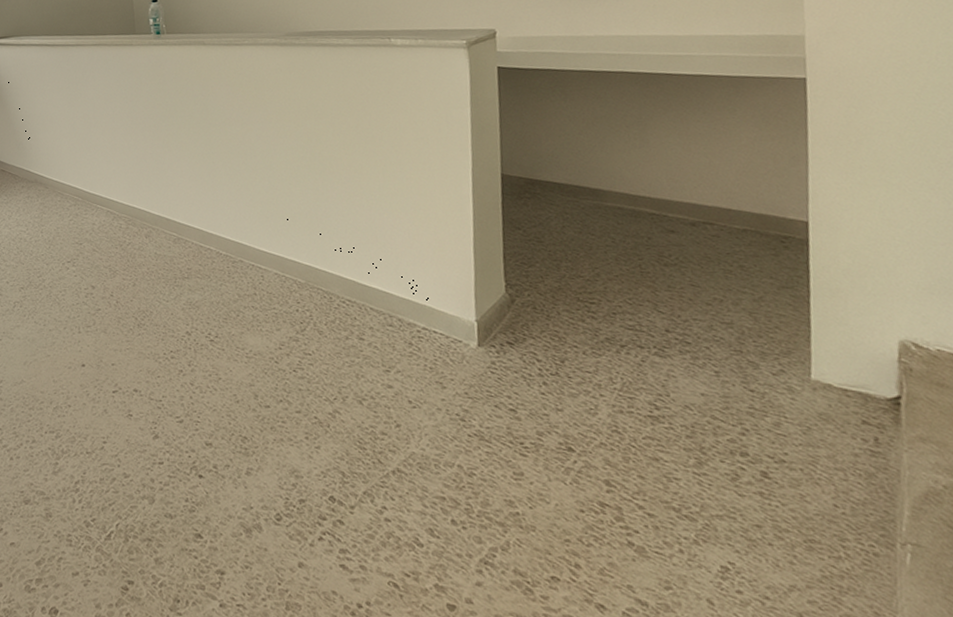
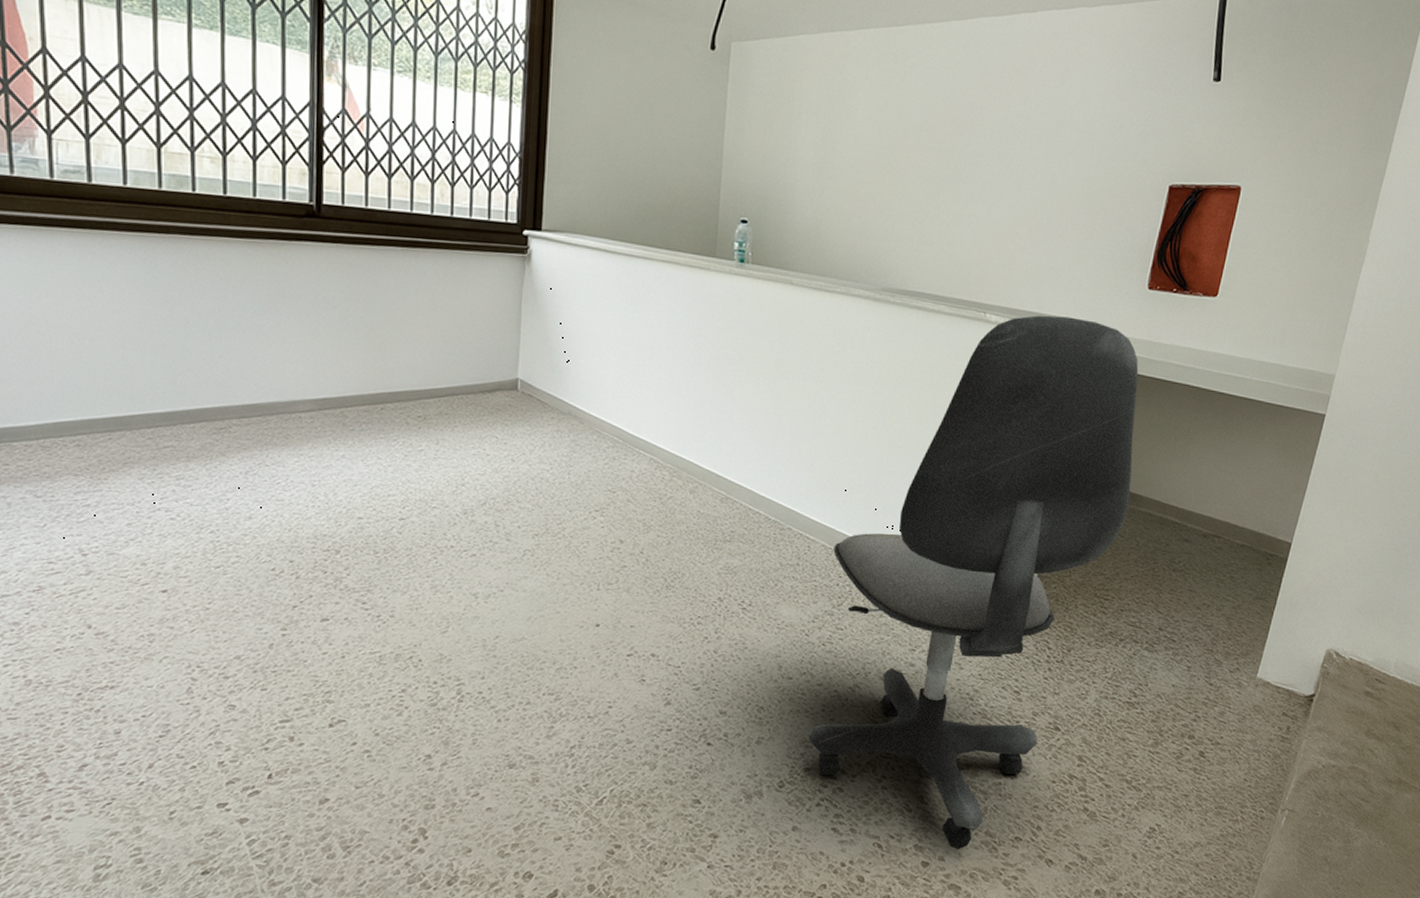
office chair: none [286,27,592,591] -> present [808,315,1139,850]

